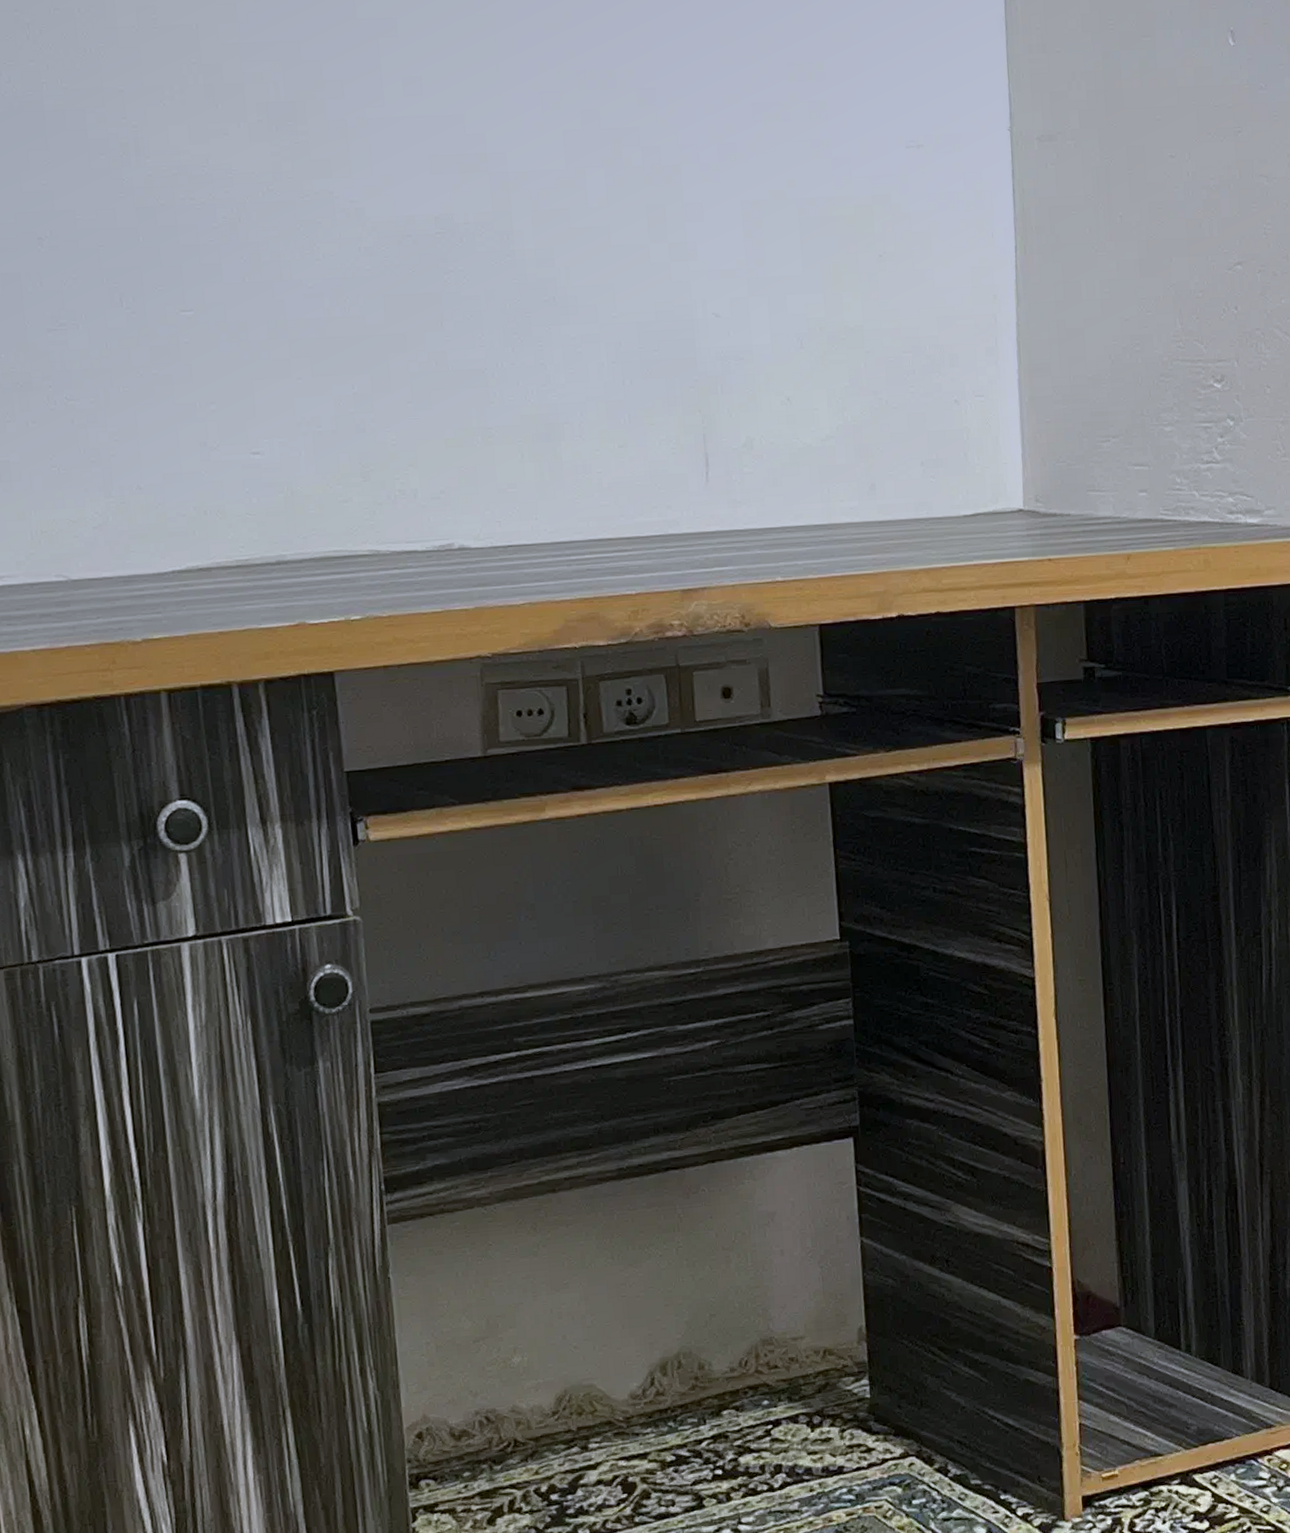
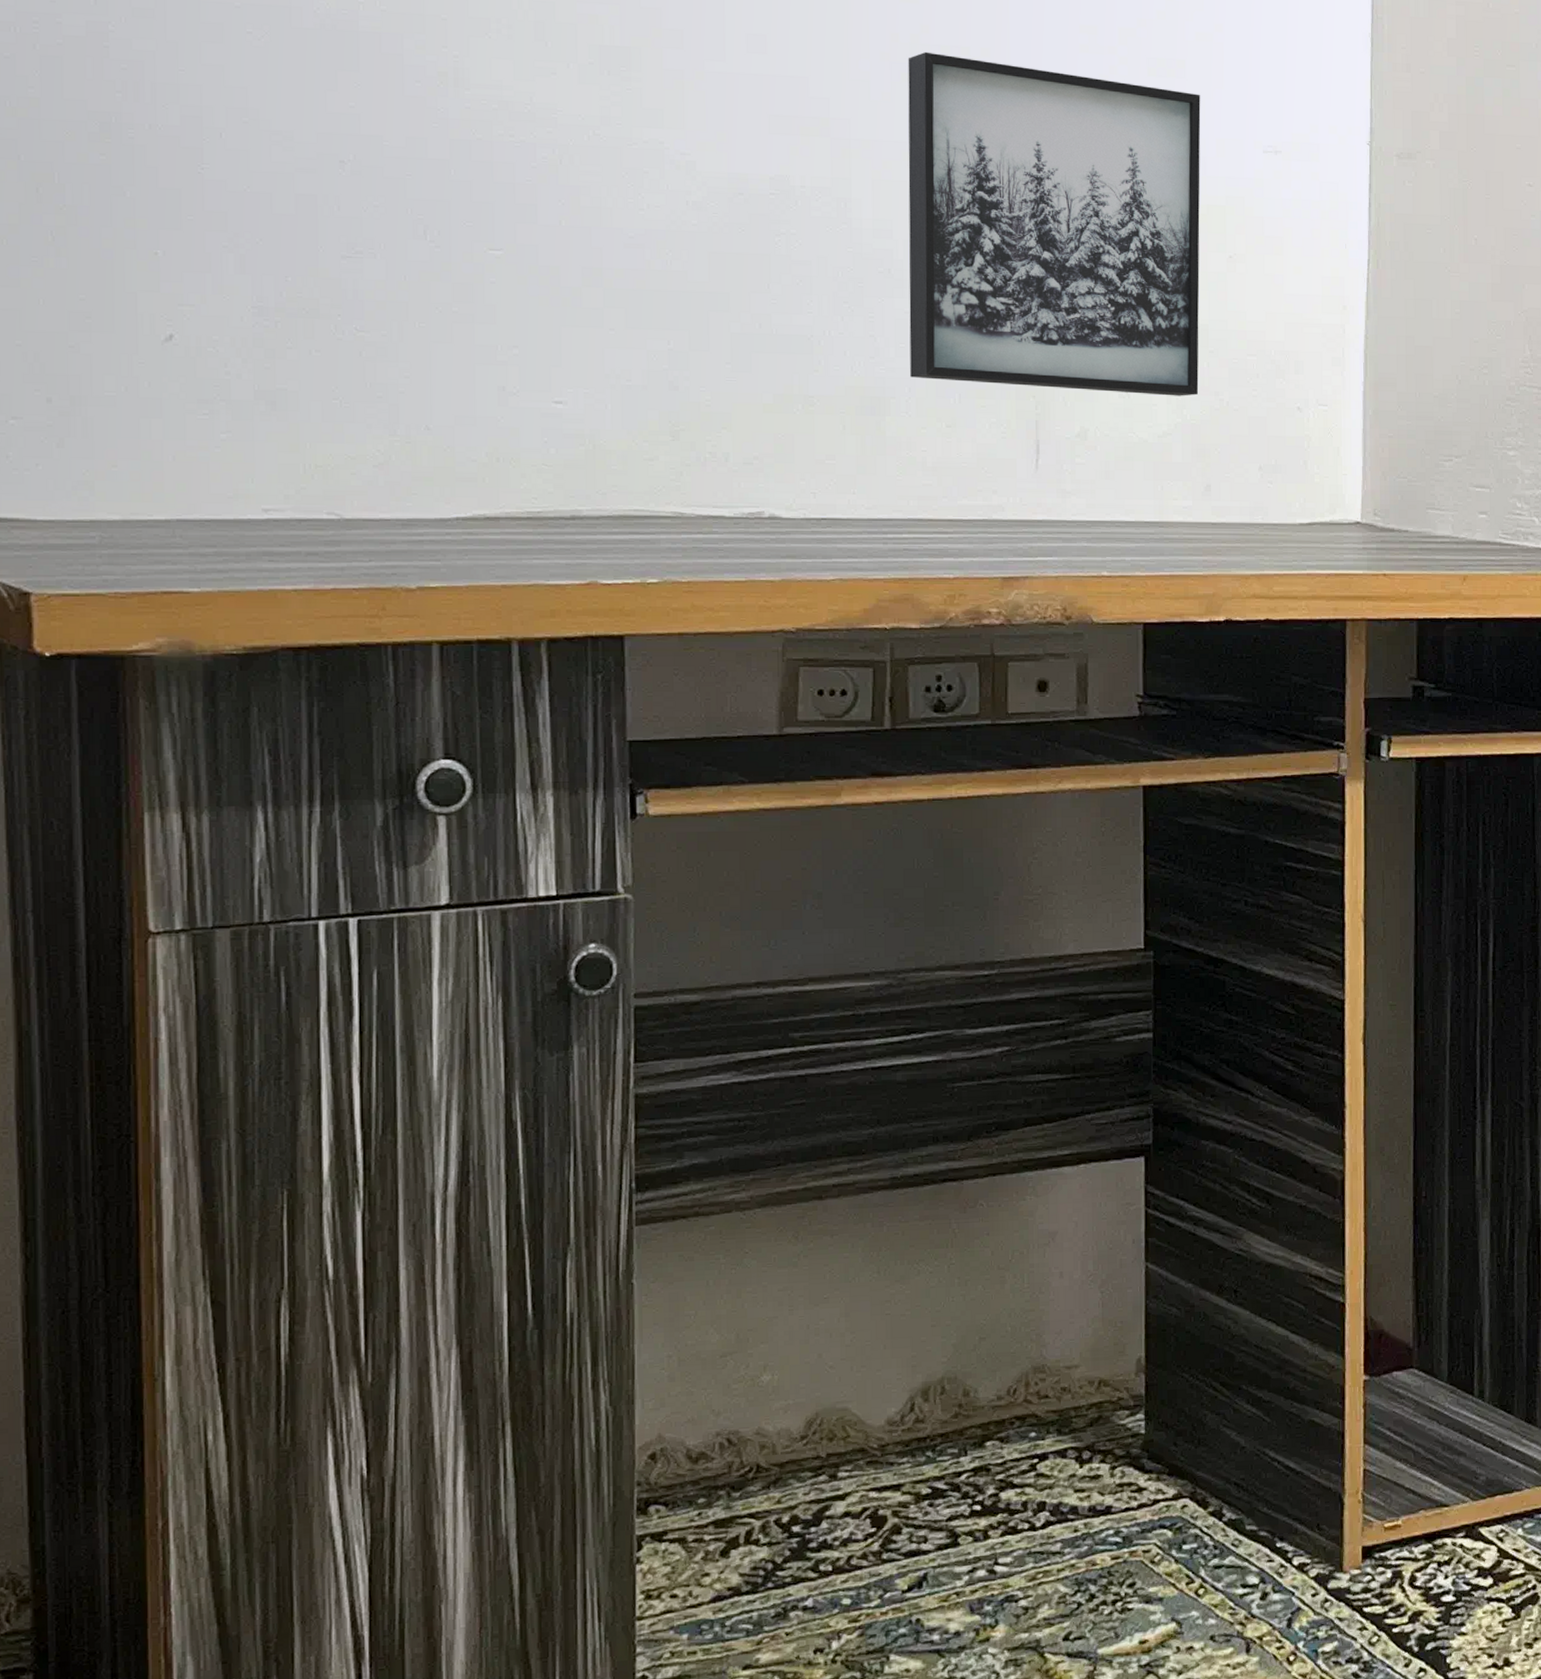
wall art: none [556,78,858,402] -> present [908,51,1201,396]

